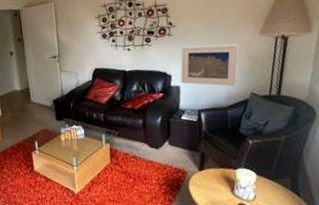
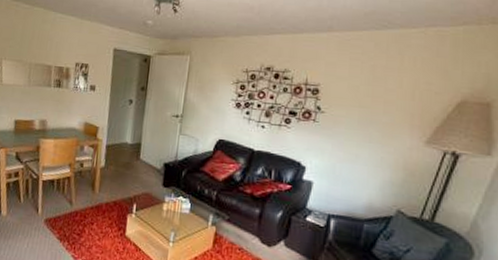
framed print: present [180,44,239,87] -> none [315,138,395,198]

